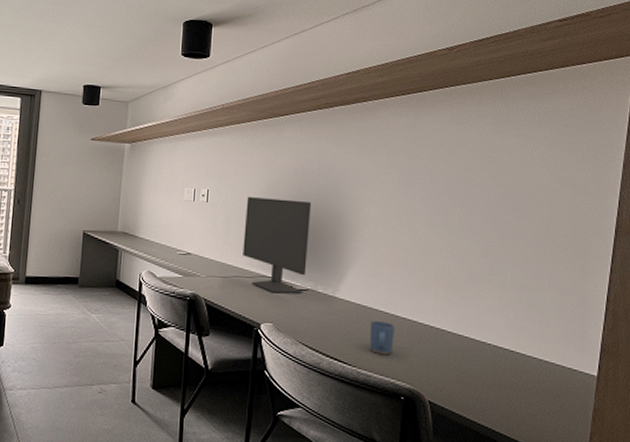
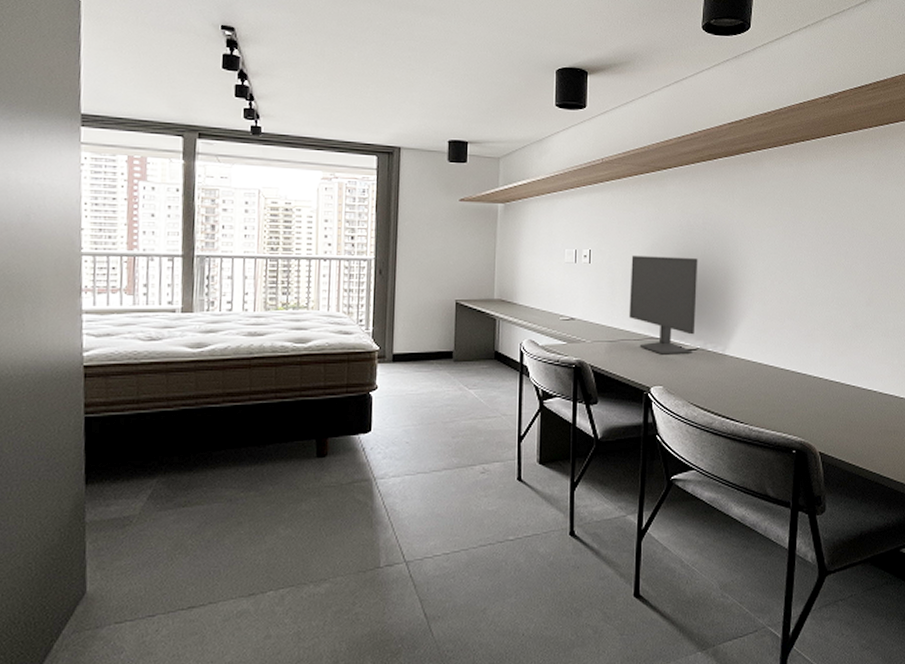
mug: present [369,320,396,355] -> none [760,375,786,410]

